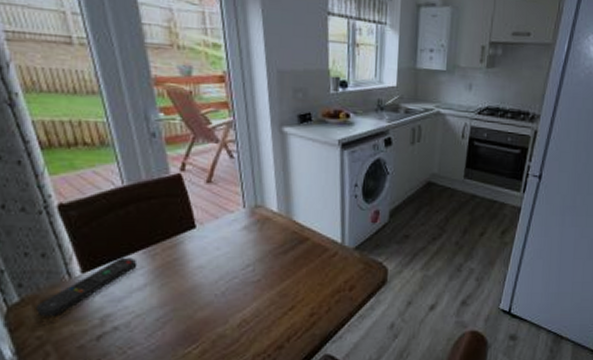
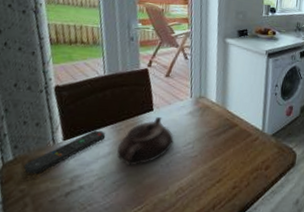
teapot: none [156,236,228,298] -> present [117,117,174,166]

